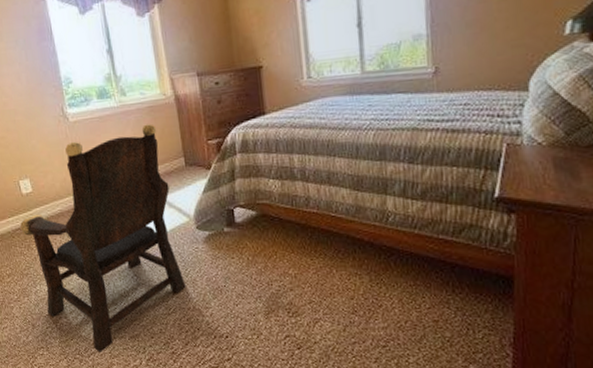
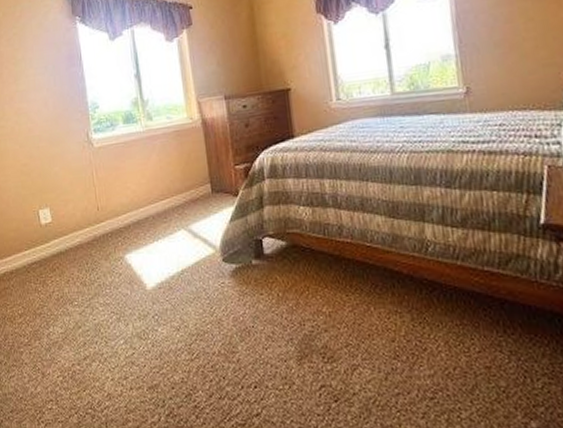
armchair: present [19,124,186,352] -> none [36,148,211,406]

